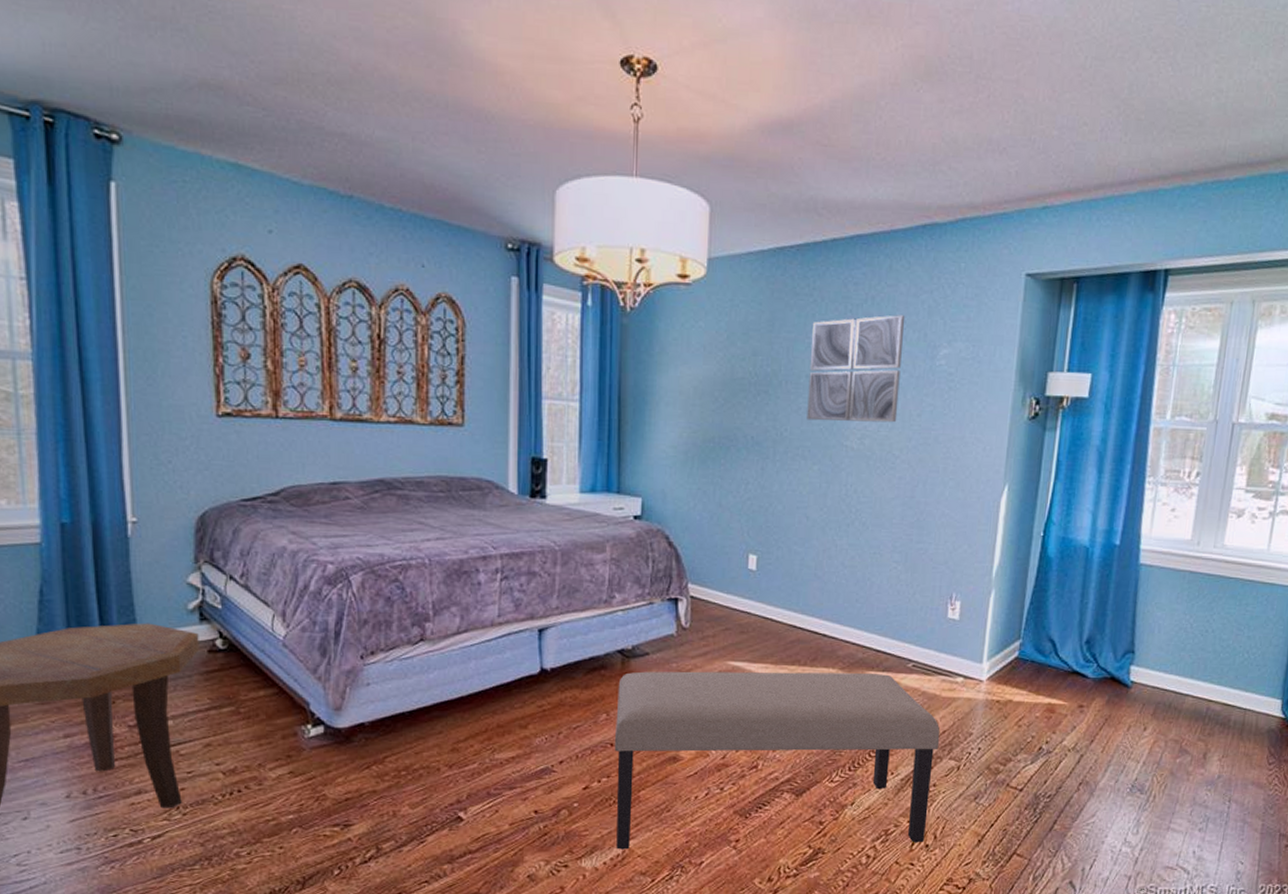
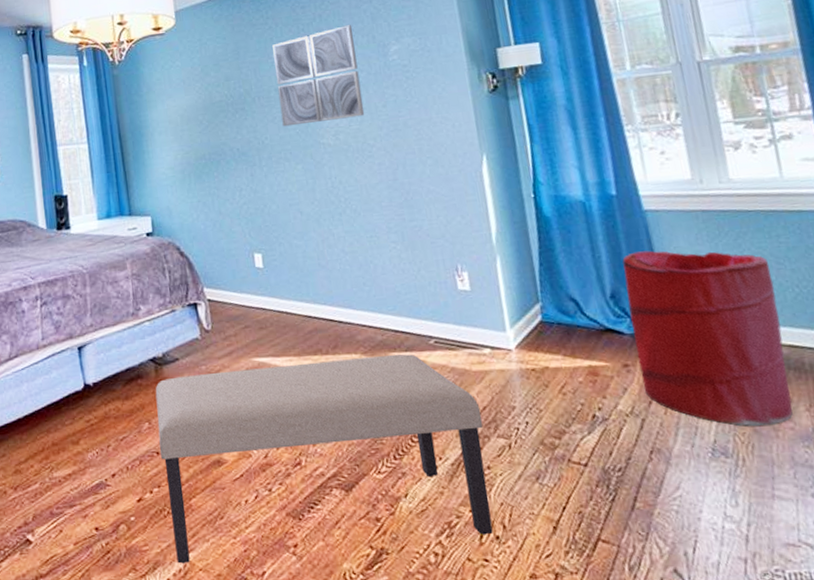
laundry hamper: none [1090,602,1231,769] -> present [622,250,793,426]

